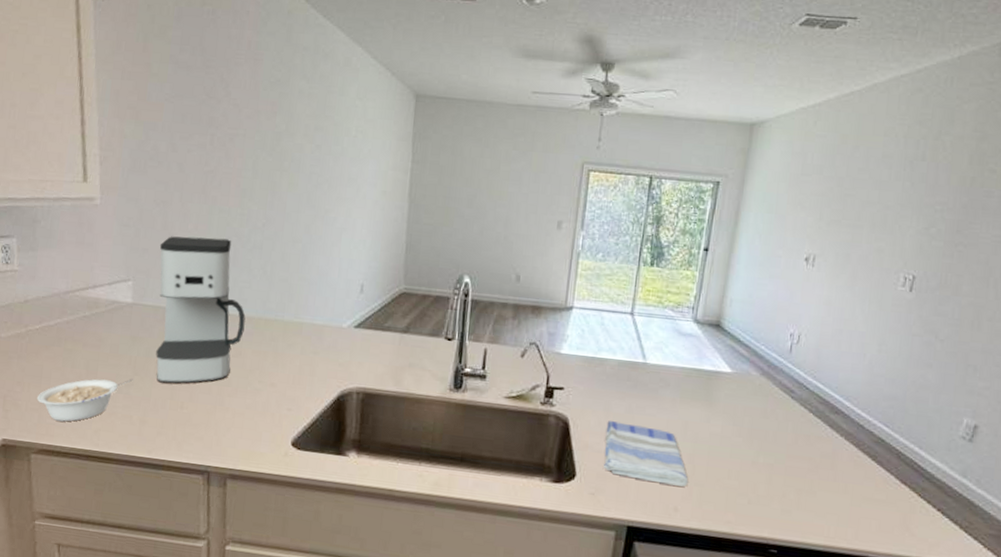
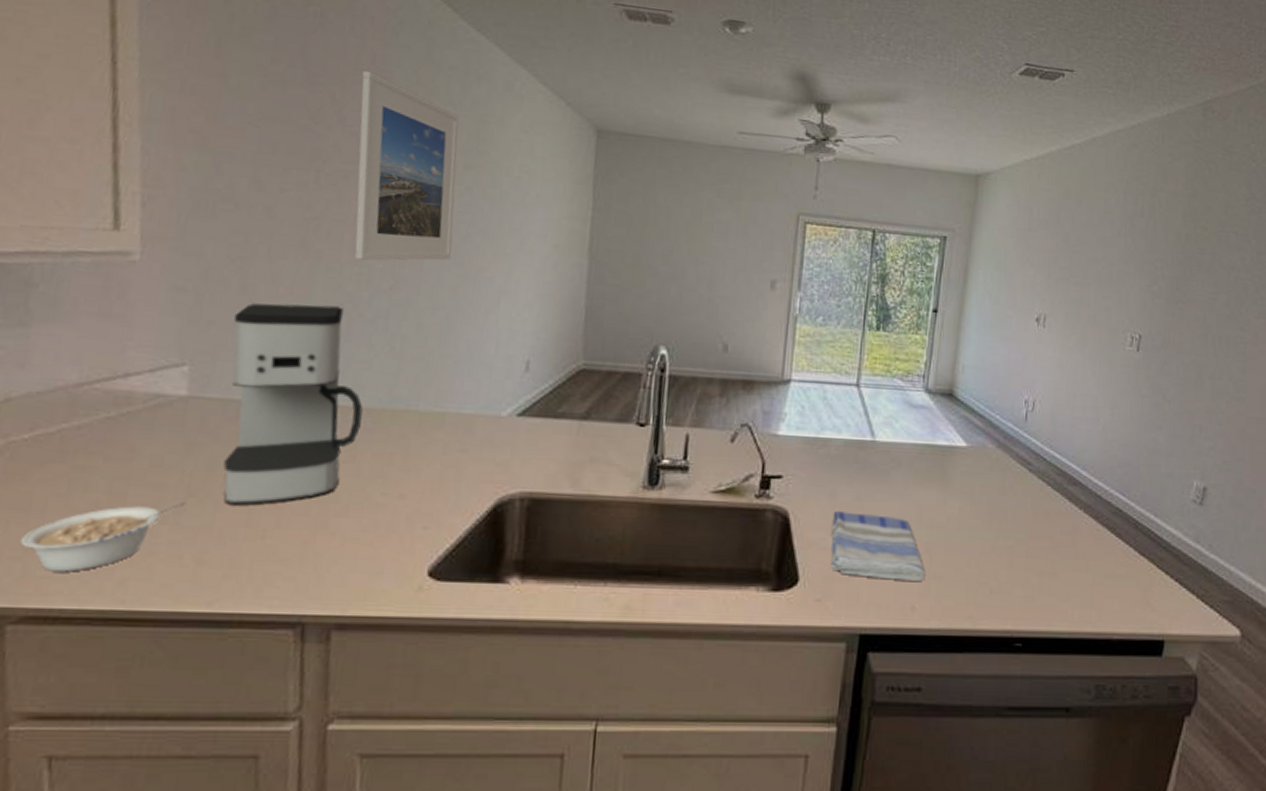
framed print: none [238,55,311,204] -> present [354,70,459,261]

